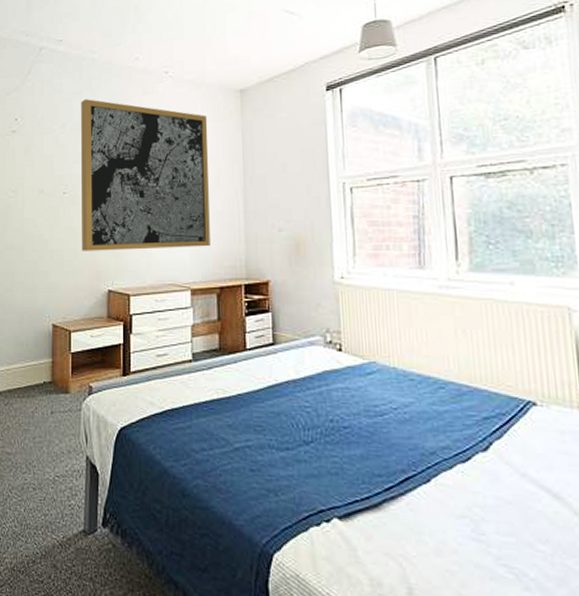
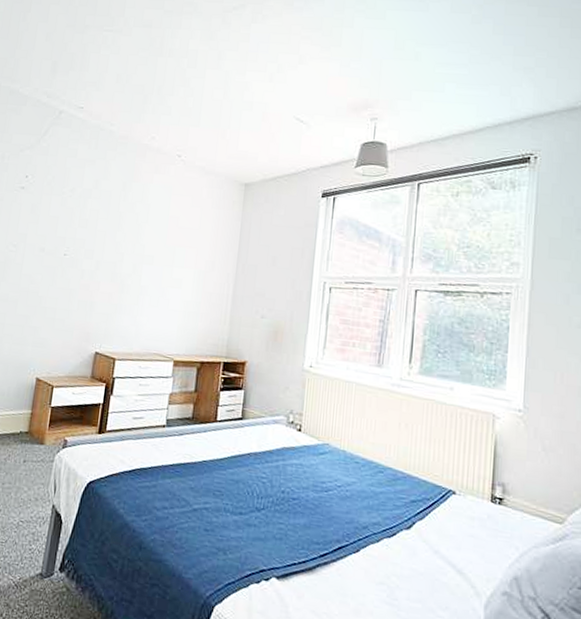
wall art: present [81,99,210,251] -> none [75,168,212,324]

